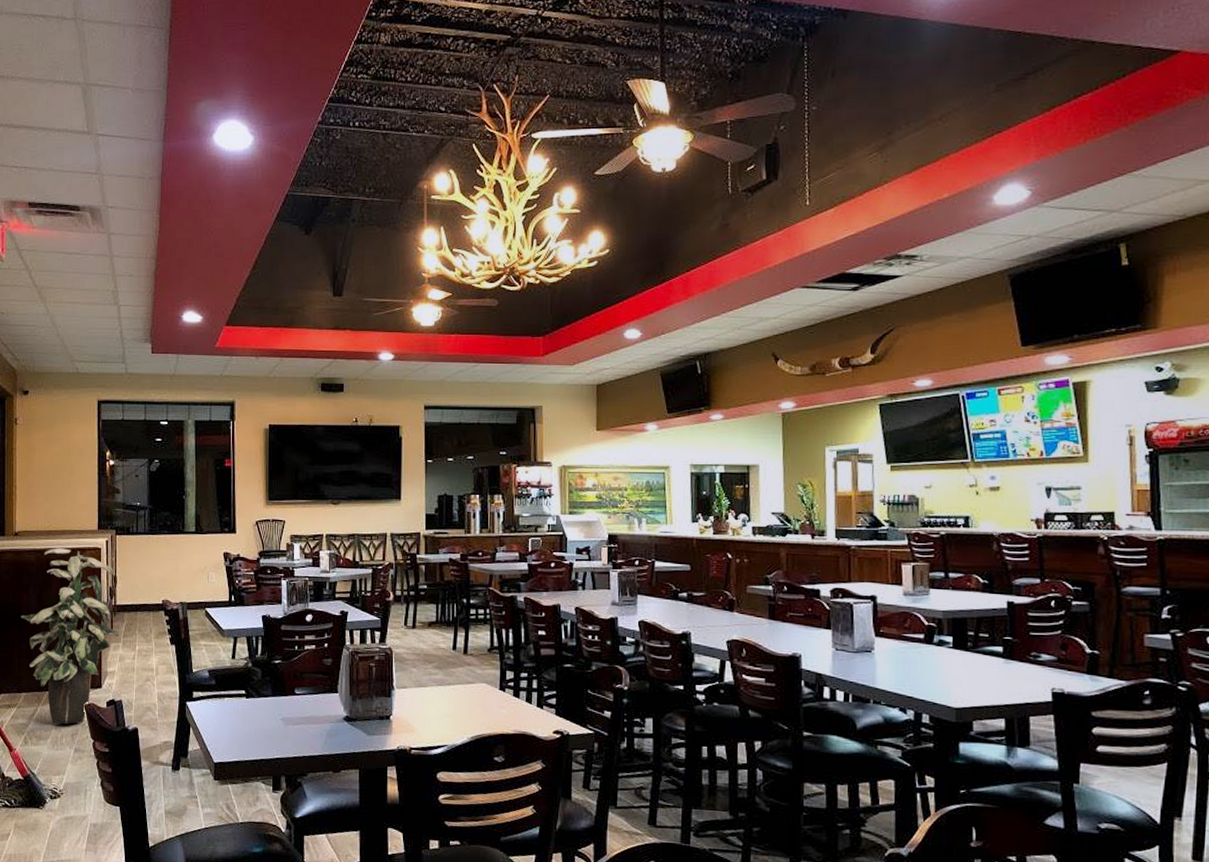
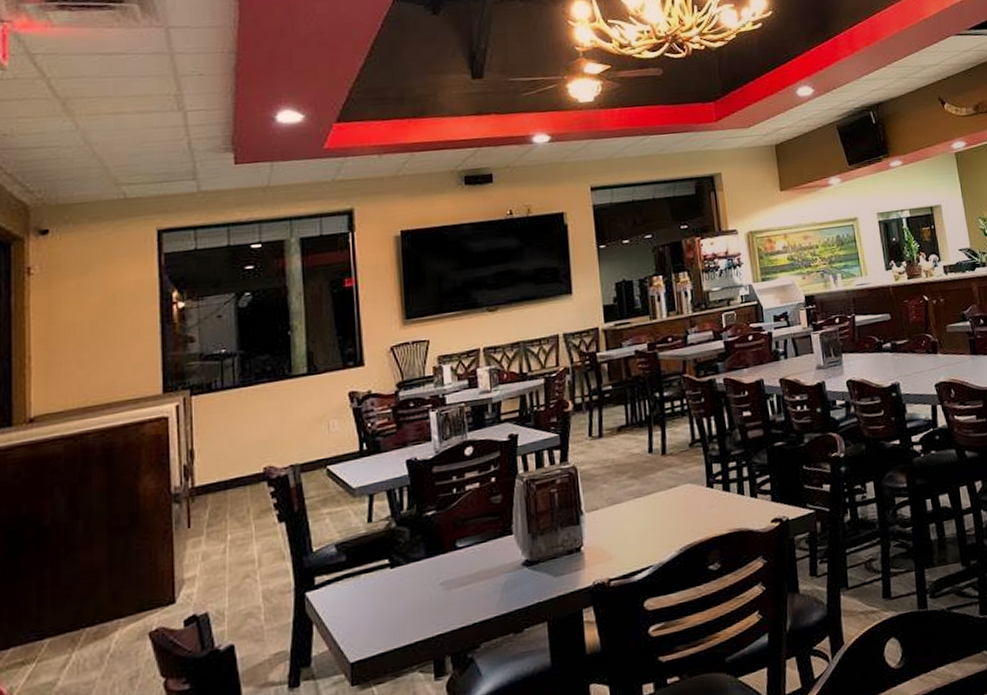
indoor plant: present [21,548,119,724] -> none [41,426,200,671]

